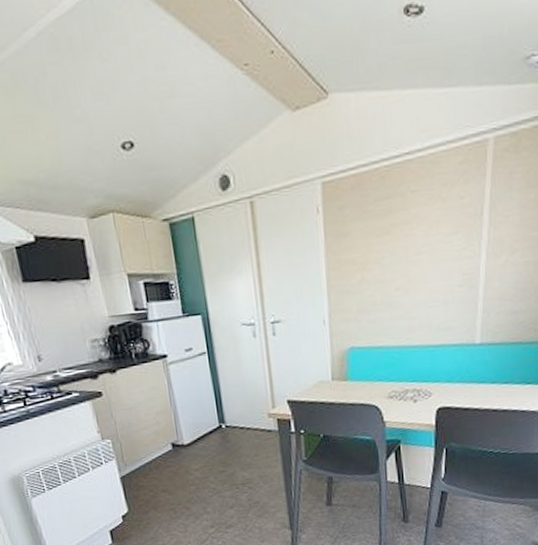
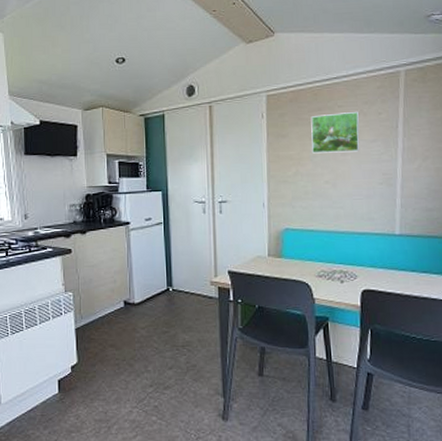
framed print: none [377,196,437,255] -> present [311,111,360,154]

